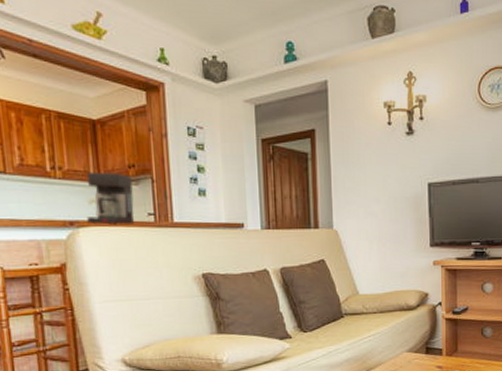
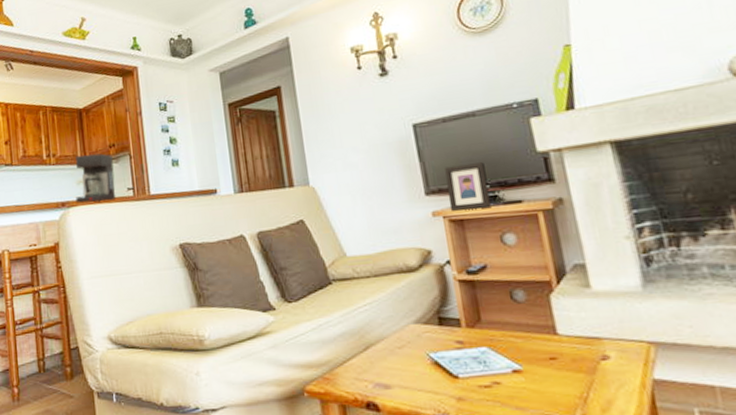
picture frame: none [447,223,479,263] -> present [445,162,492,212]

